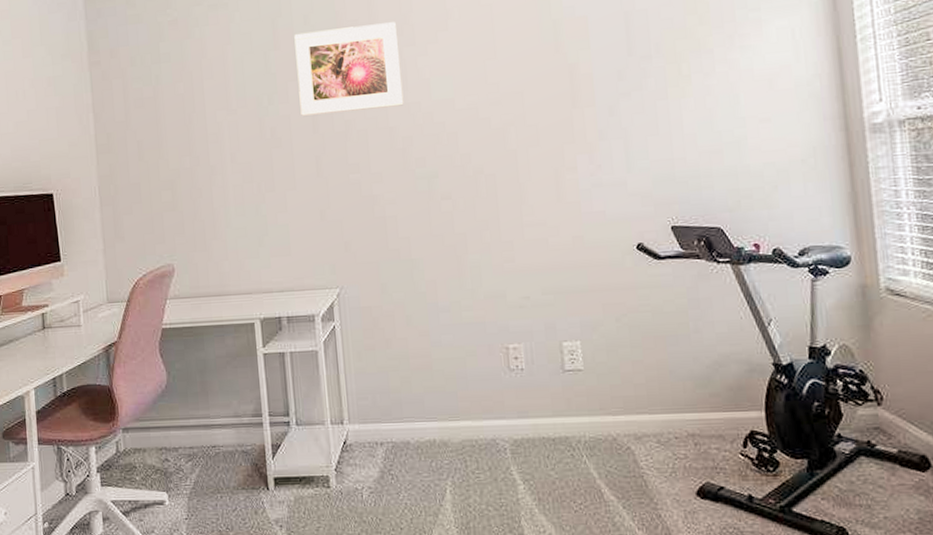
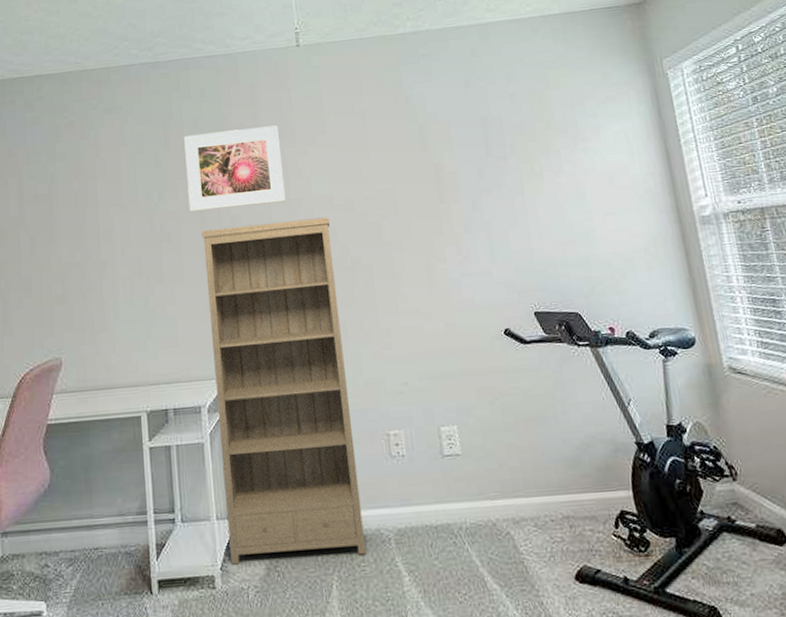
bookshelf: none [313,122,481,467] -> present [201,217,366,565]

